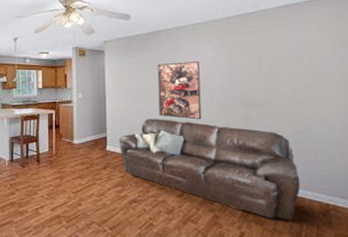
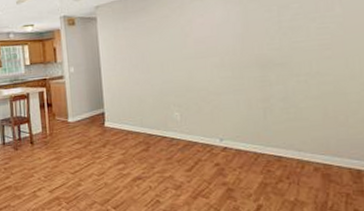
sofa: present [118,119,300,221] -> none [118,88,327,190]
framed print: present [157,62,202,120] -> none [158,21,212,87]

